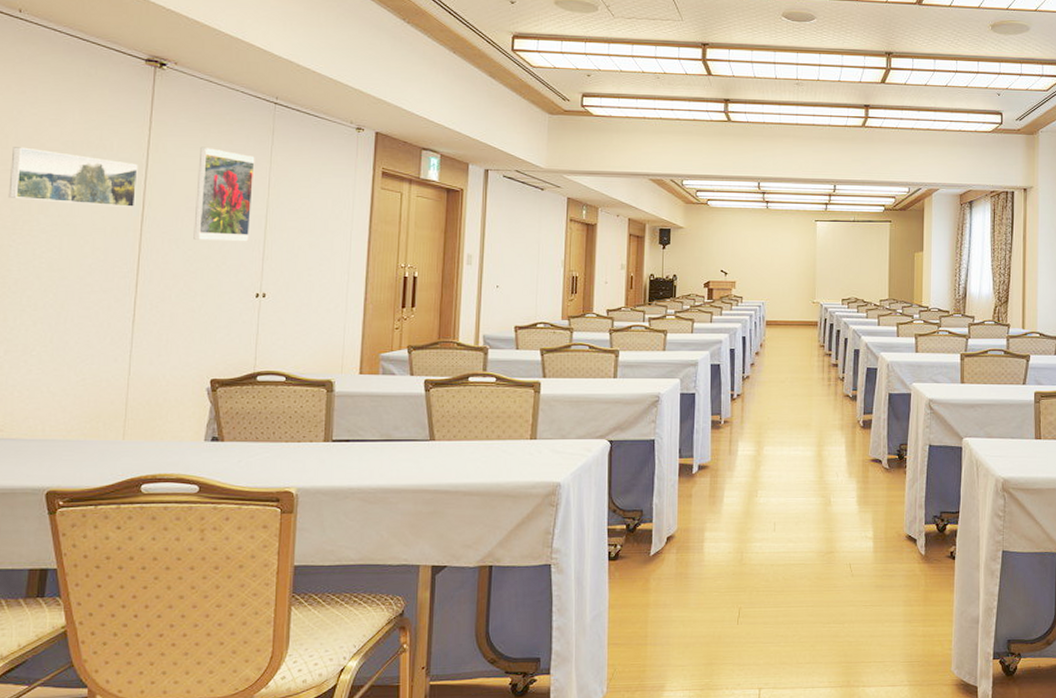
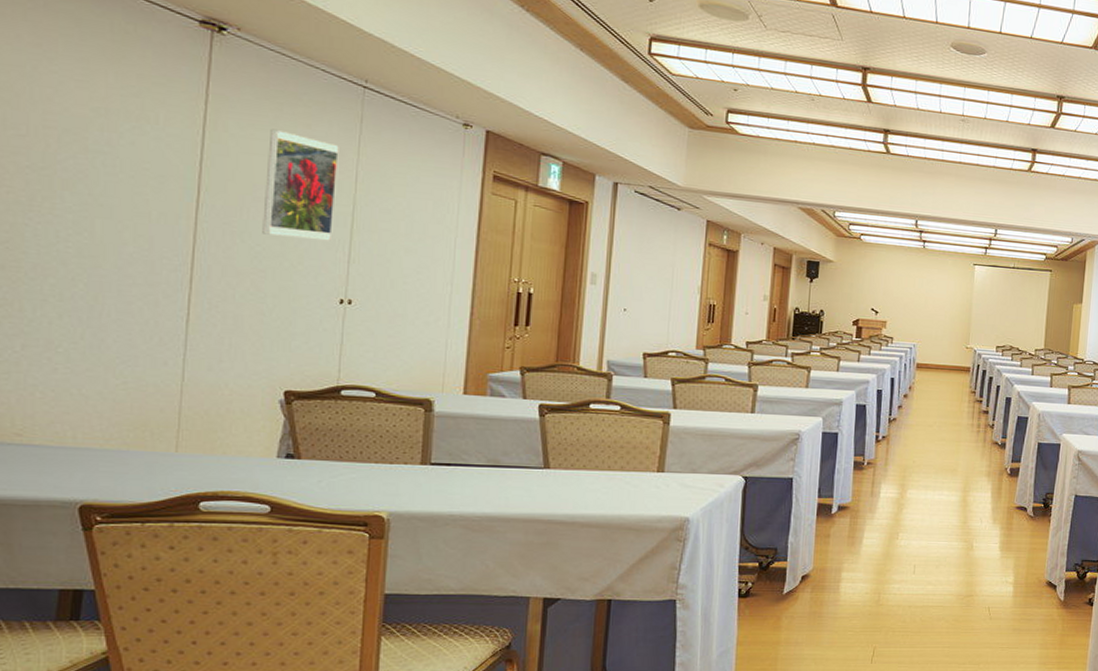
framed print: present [8,147,138,208] -> none [22,108,191,193]

